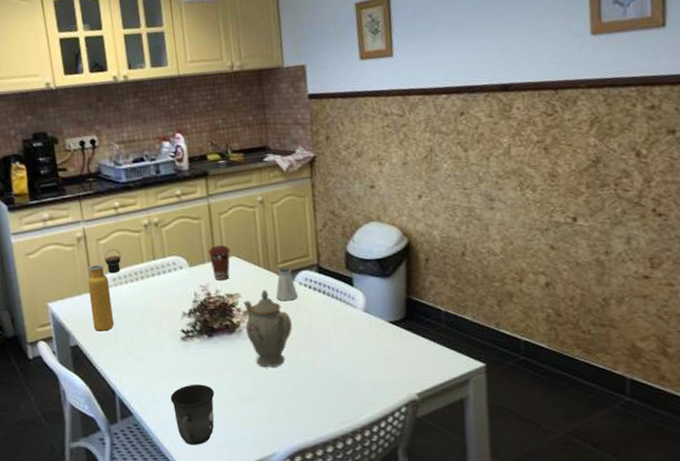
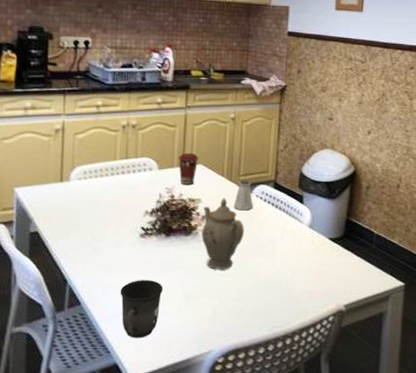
water bottle: present [88,249,122,332] -> none [56,144,96,221]

